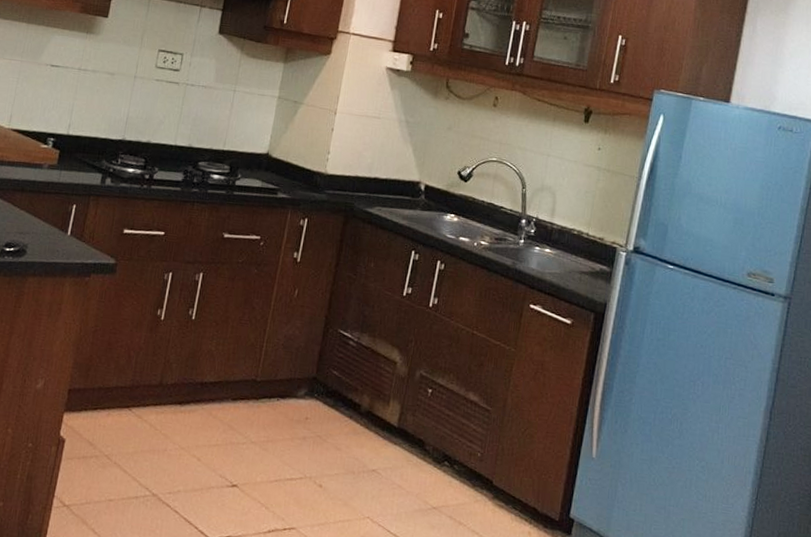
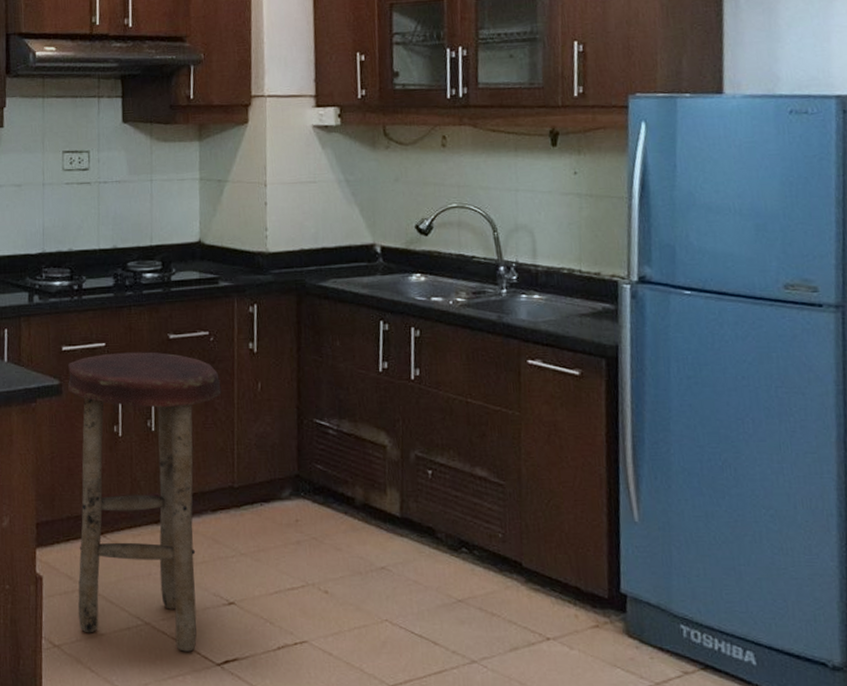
stool: none [91,242,263,525] -> present [68,352,222,652]

